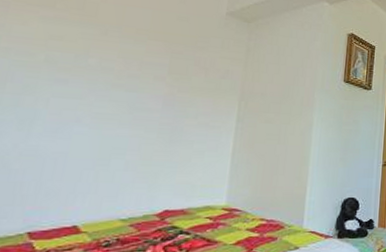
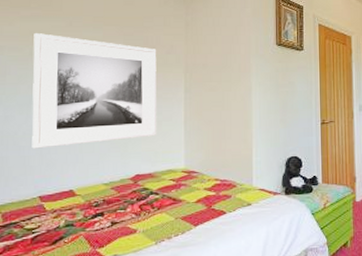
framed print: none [28,38,210,174] -> present [32,33,157,149]

